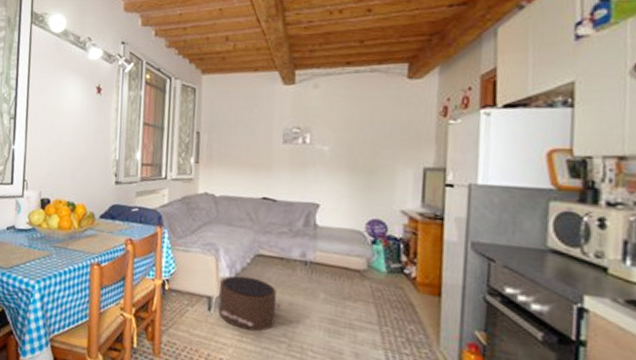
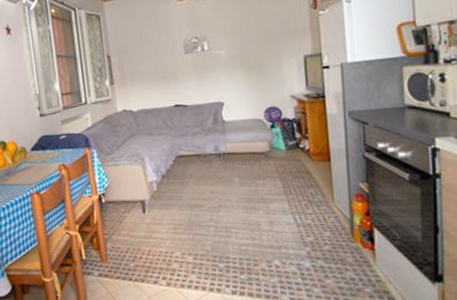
pouf: present [218,275,283,331] -> none [150,176,206,222]

